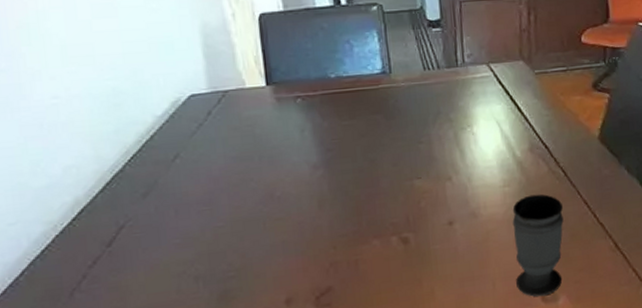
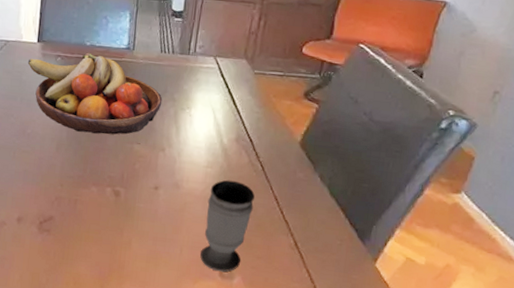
fruit bowl: none [258,86,438,181] -> present [27,52,163,135]

